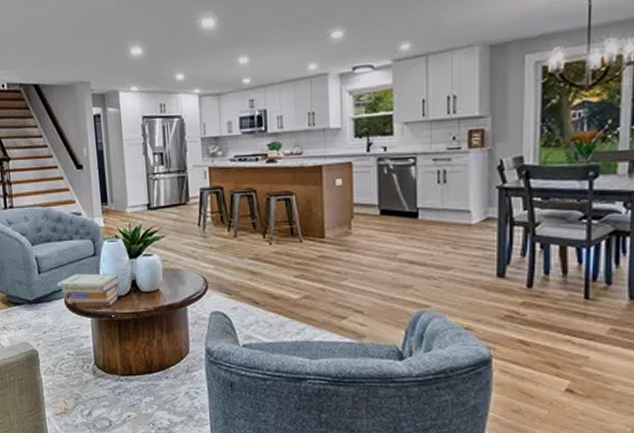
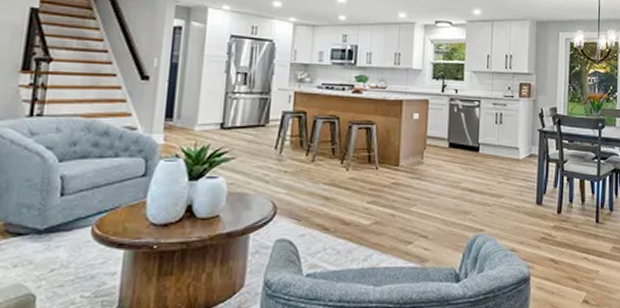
books: present [56,273,119,309] -> none [84,196,171,239]

